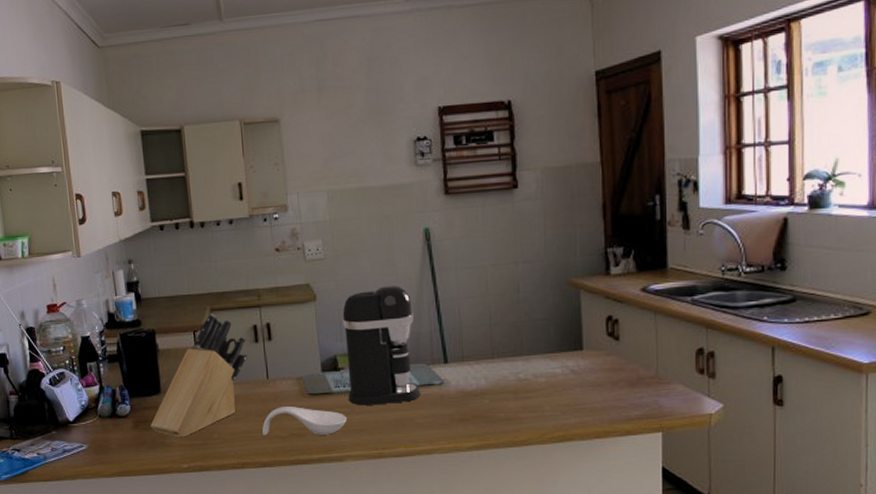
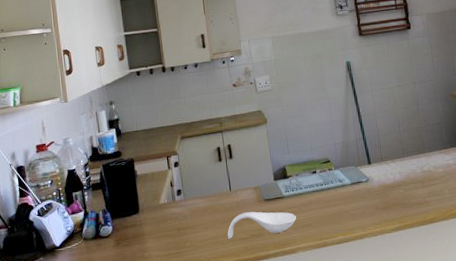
knife block: present [150,313,247,438] -> none [130,140,213,249]
coffee maker: present [342,284,421,405] -> none [288,106,353,205]

